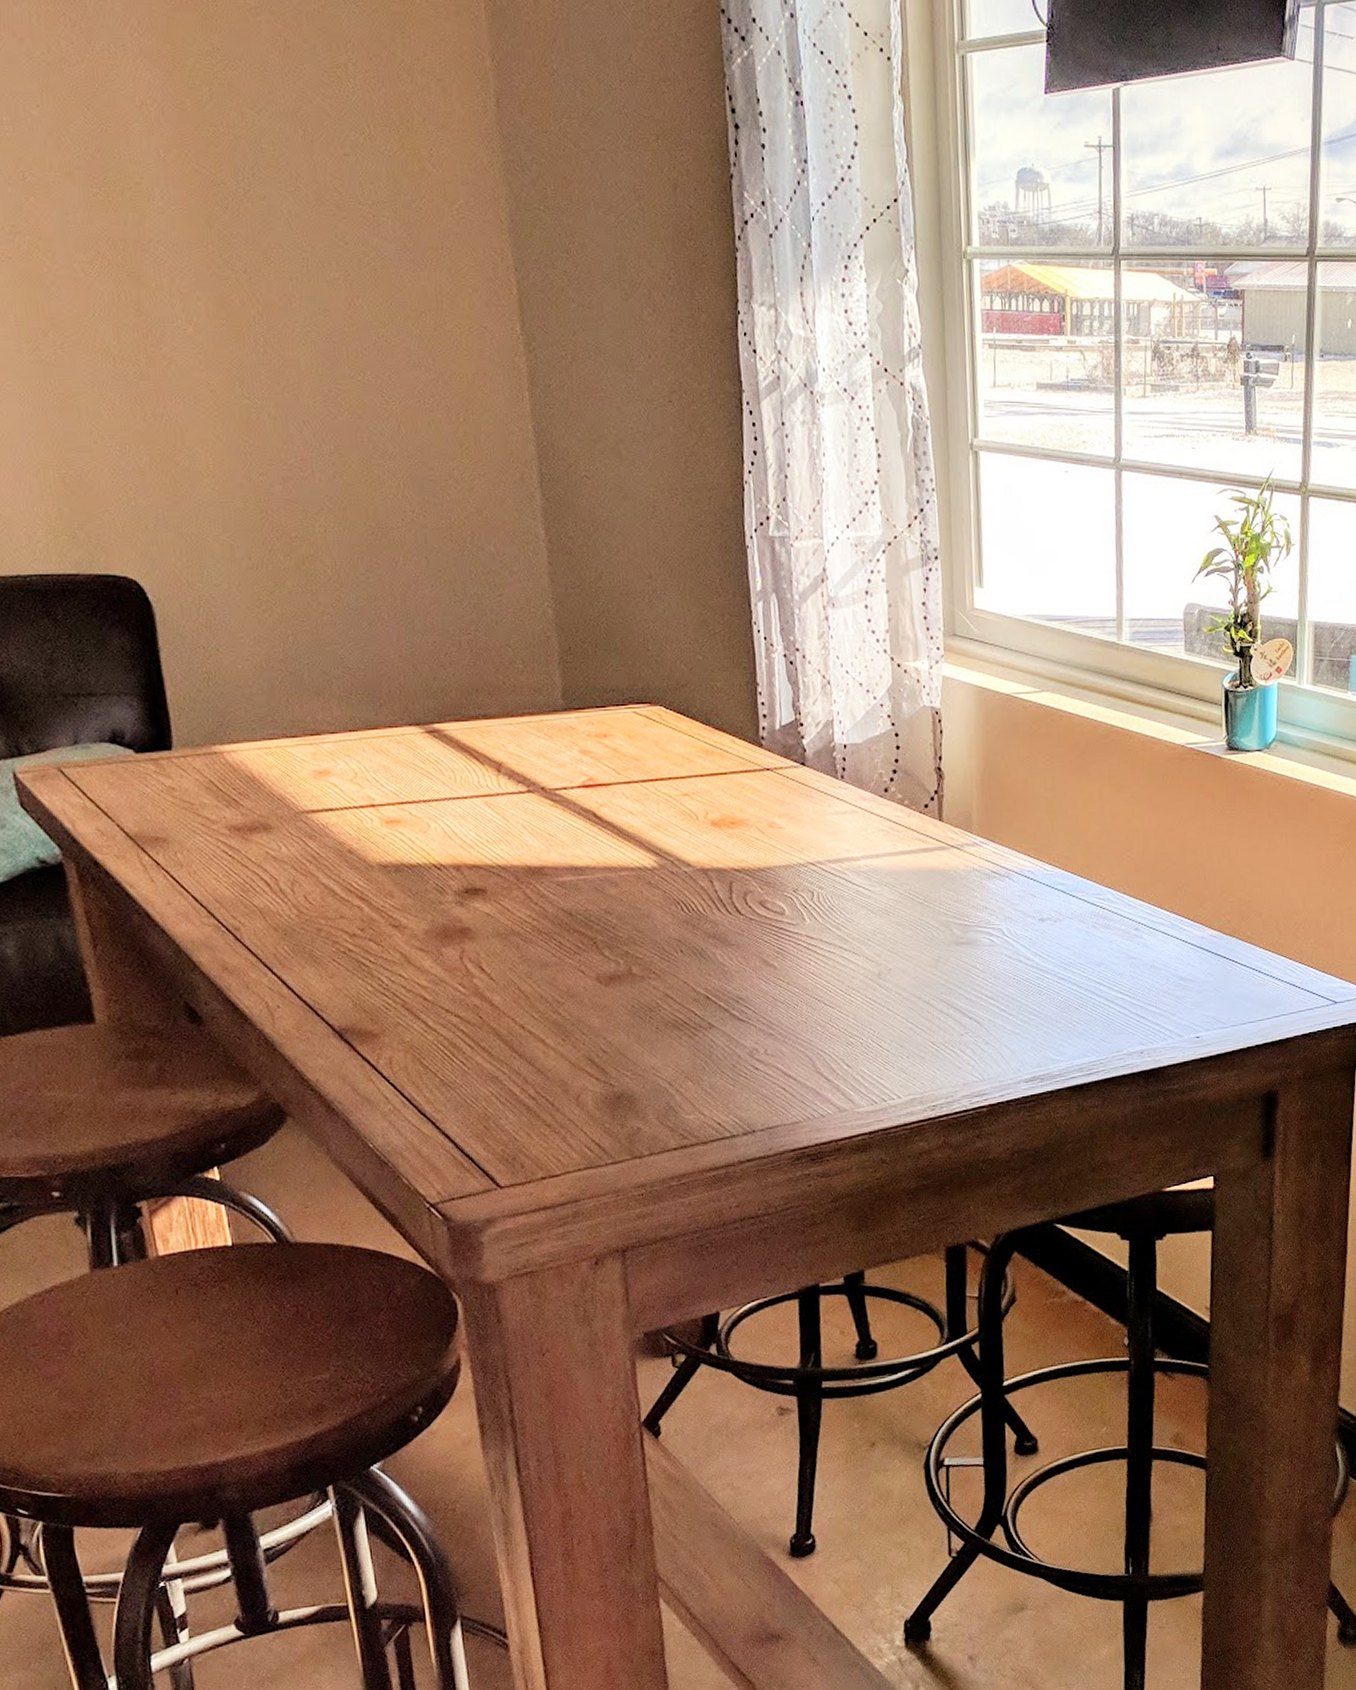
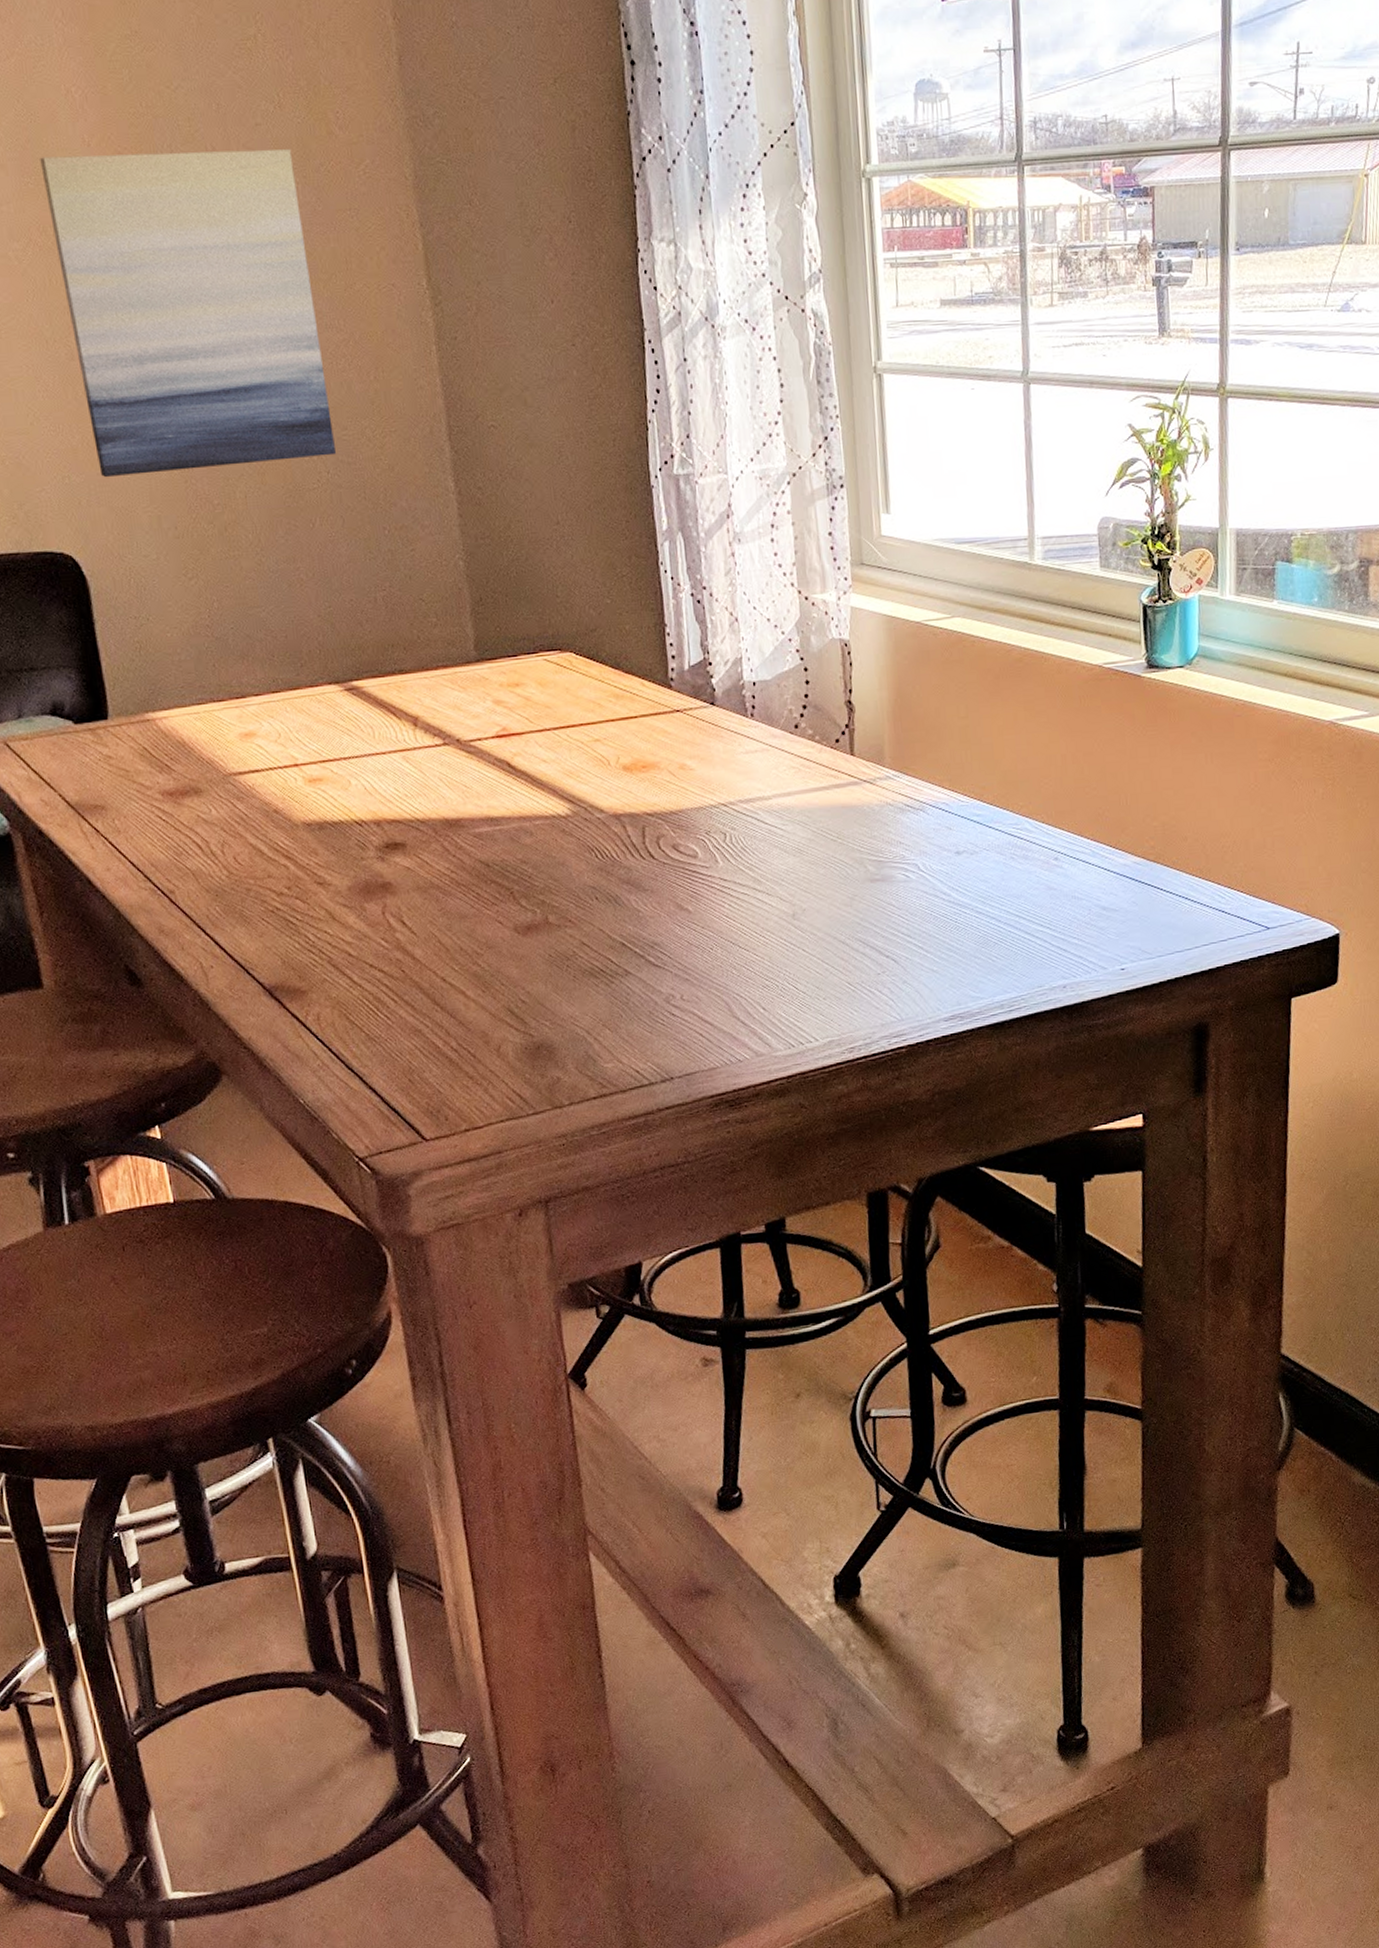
wall art: none [110,169,422,503] -> present [40,149,336,478]

